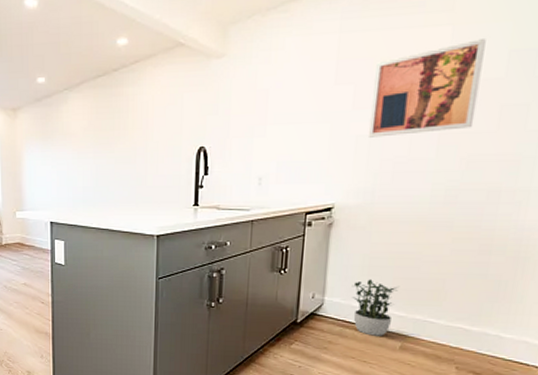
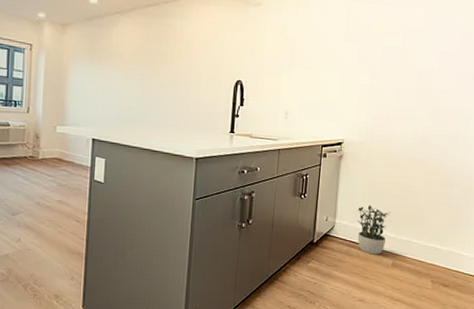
wall art: present [367,39,486,138] -> none [368,21,446,88]

